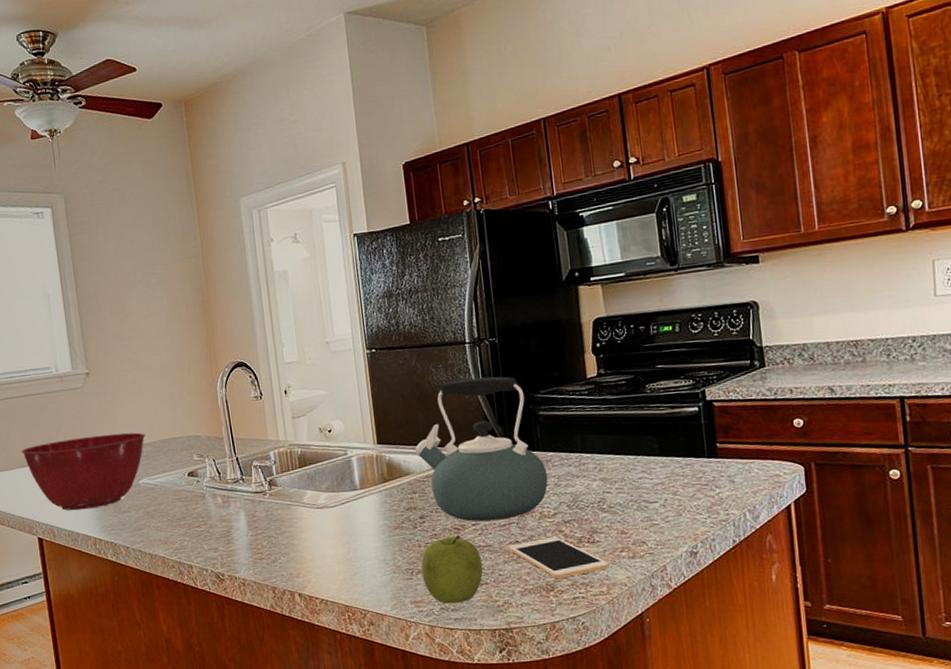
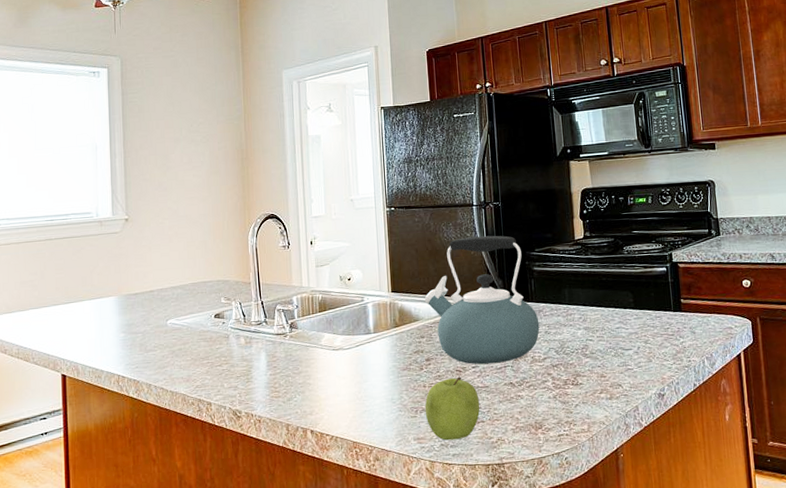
mixing bowl: present [22,432,146,511] -> none [54,275,177,349]
cell phone: present [508,537,610,579] -> none [503,379,590,418]

